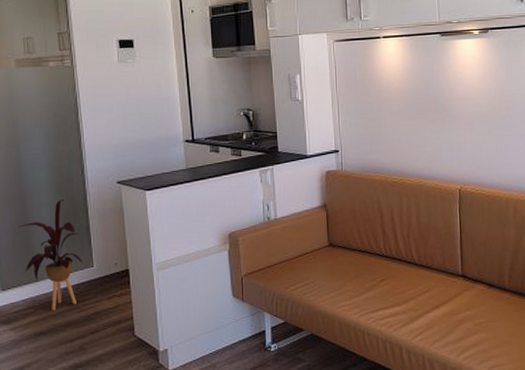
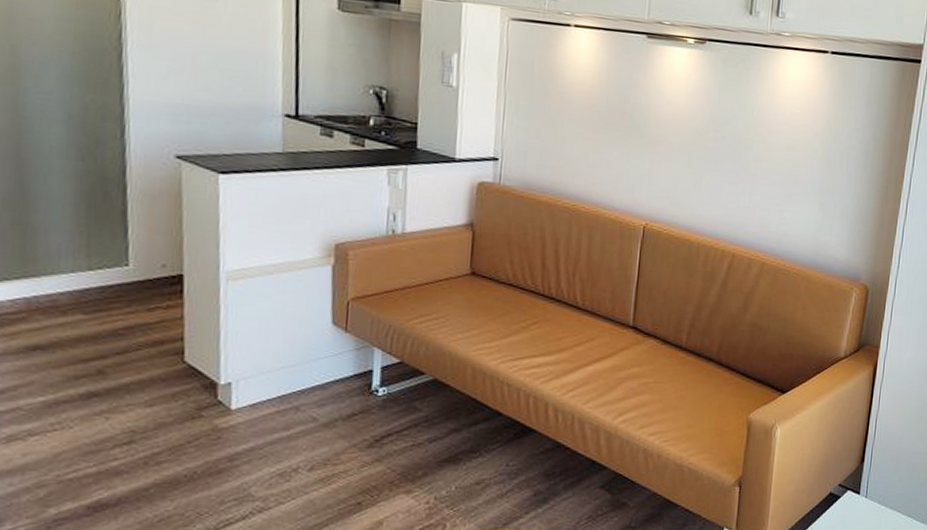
house plant: present [19,200,83,311] -> none [11,169,113,319]

